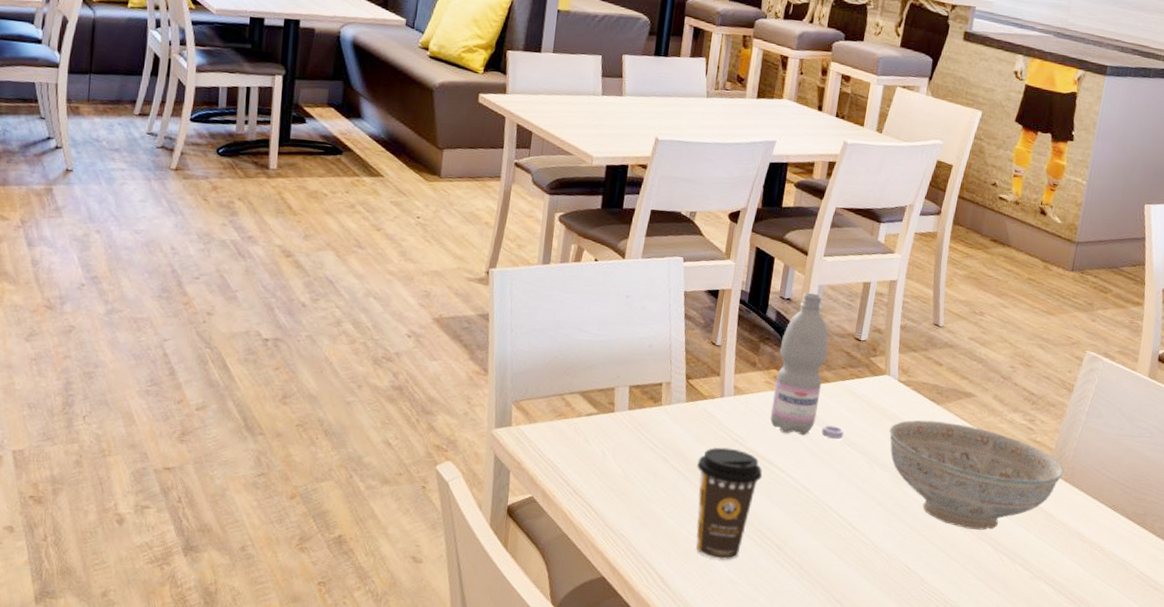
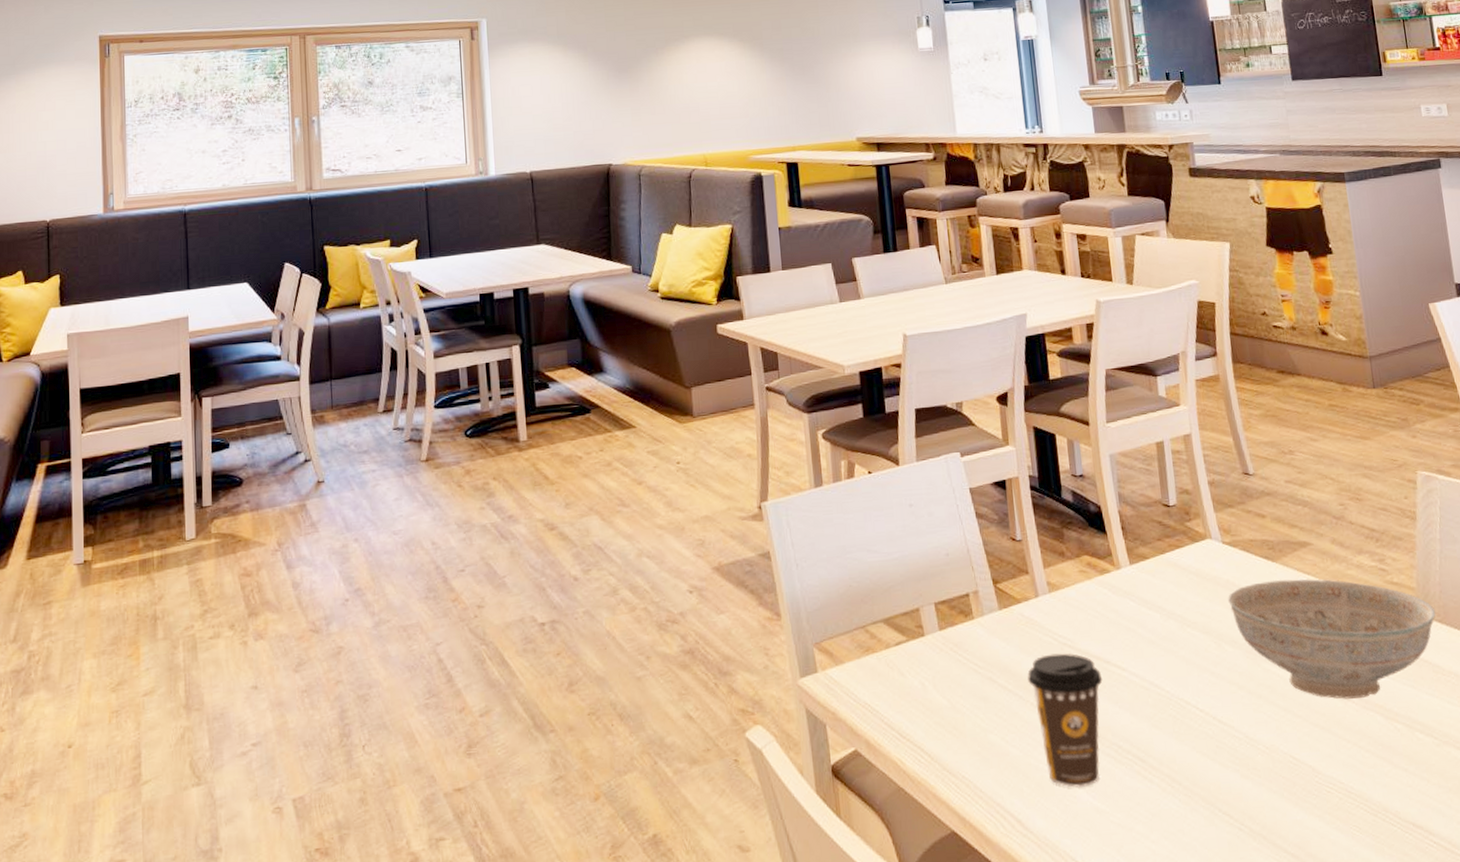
water bottle: present [770,292,844,440] -> none [1085,464,1179,626]

